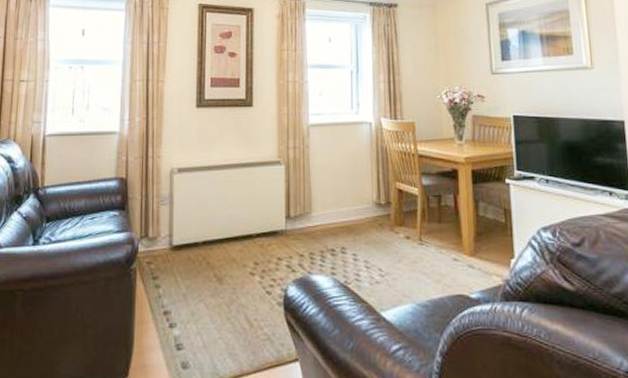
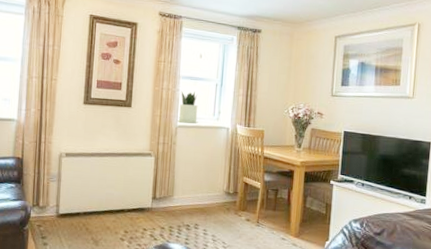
planter: none [308,81,334,122] -> present [177,91,198,124]

